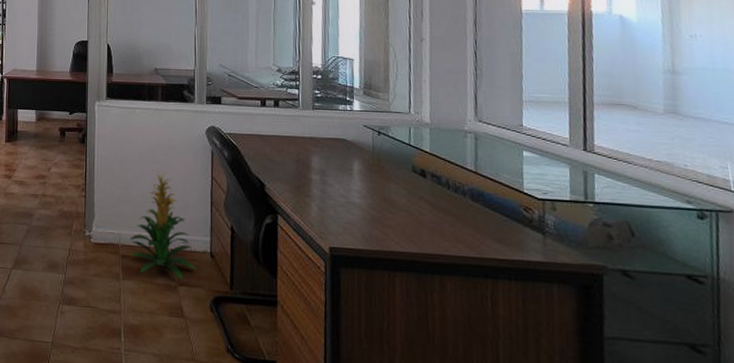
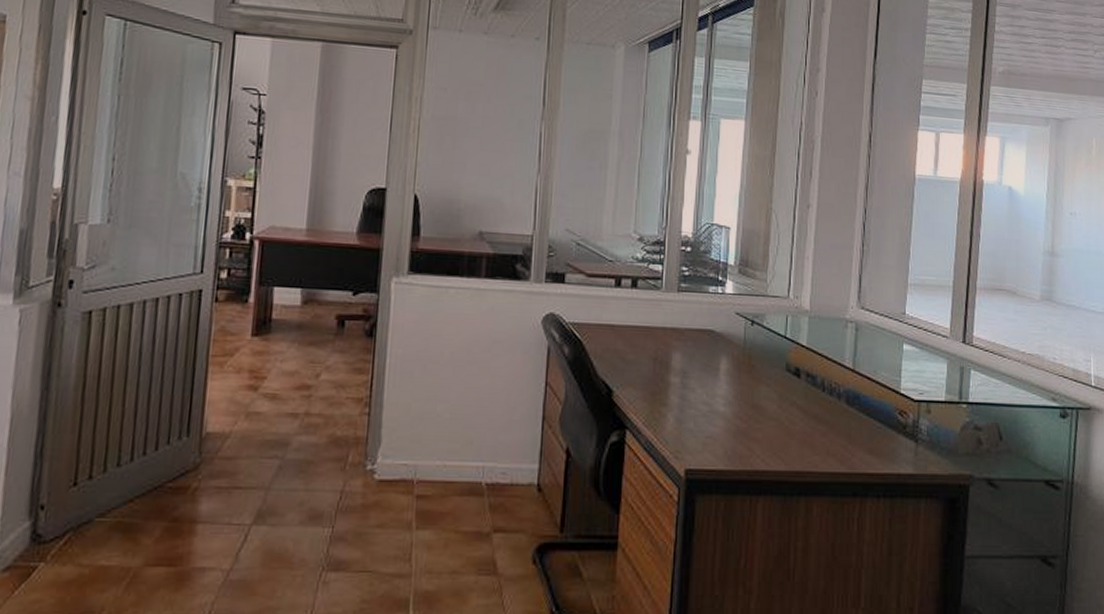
indoor plant: present [130,171,196,279] -> none [429,376,517,523]

